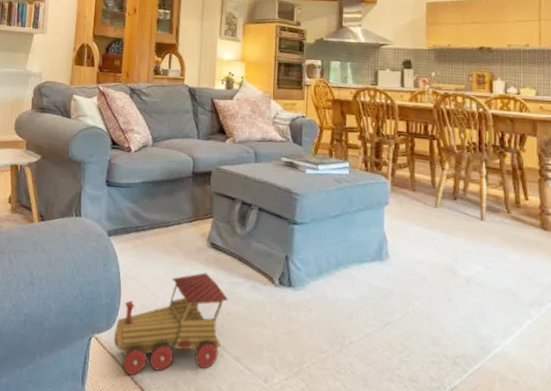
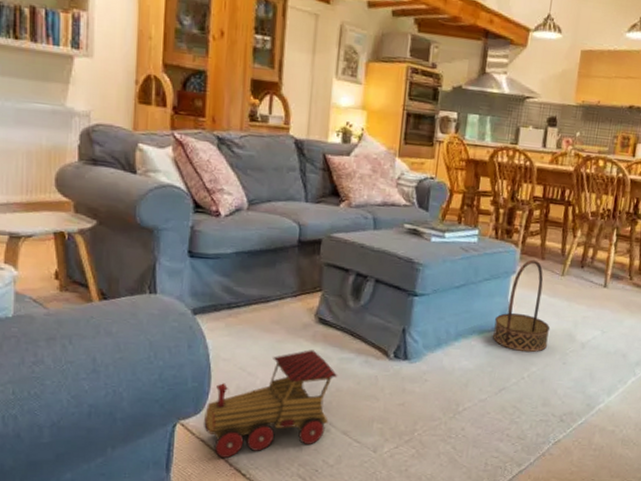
basket: none [373,191,430,286] -> present [493,259,551,353]

